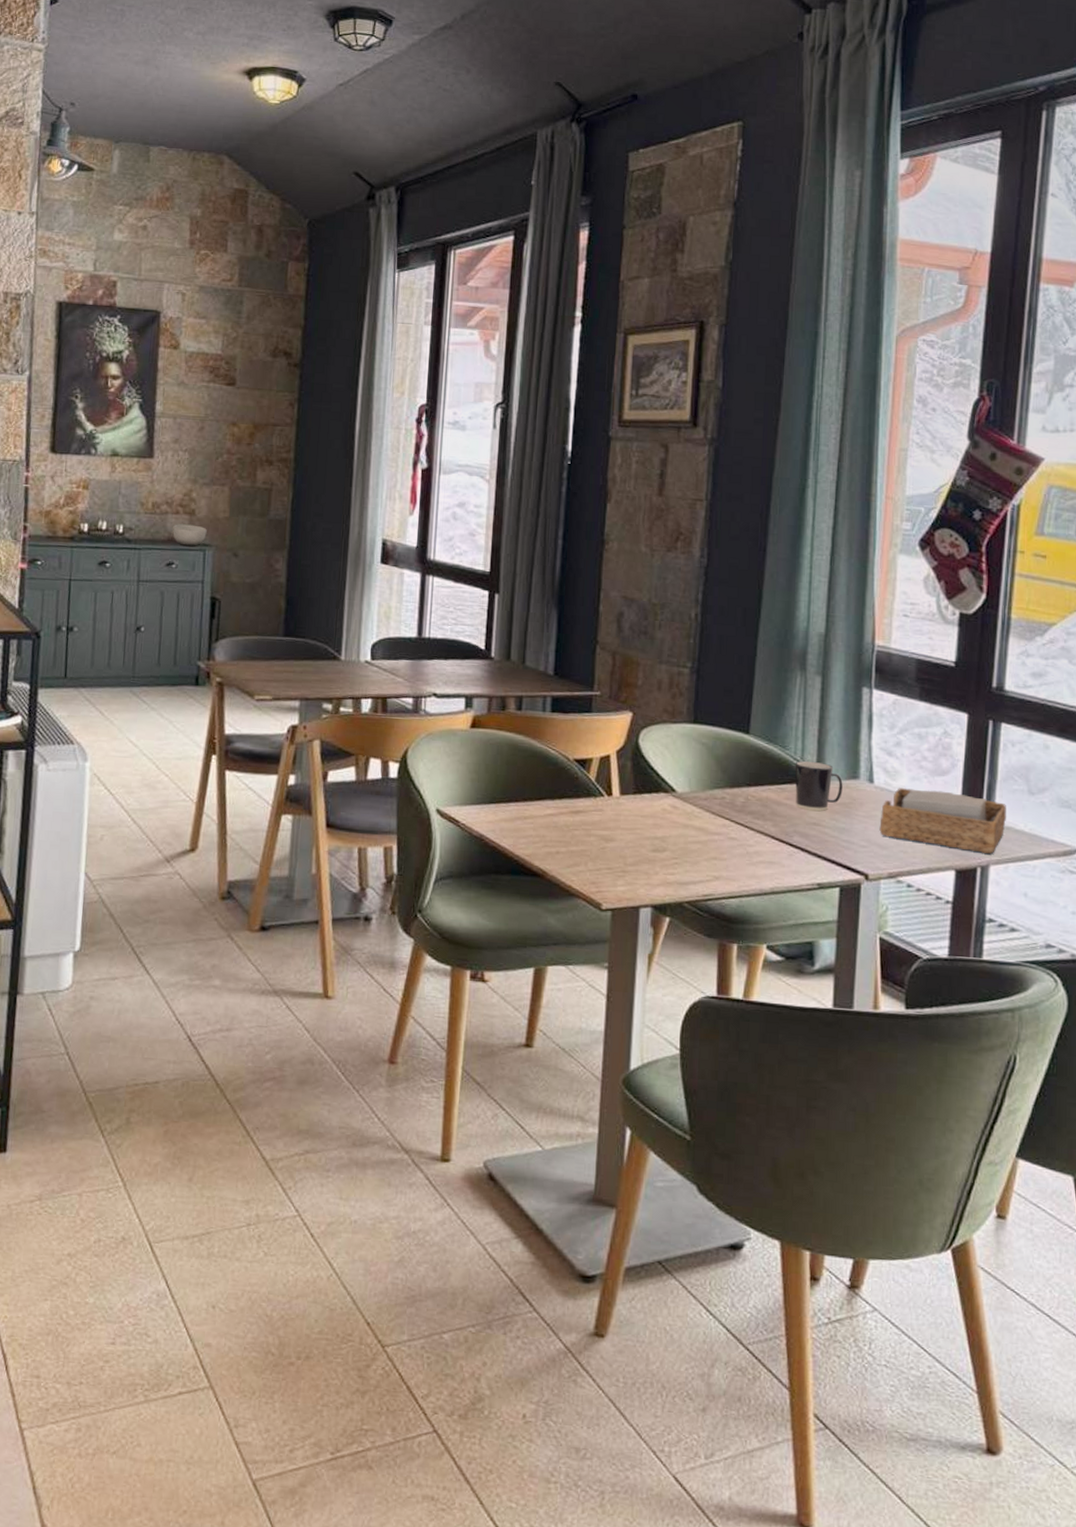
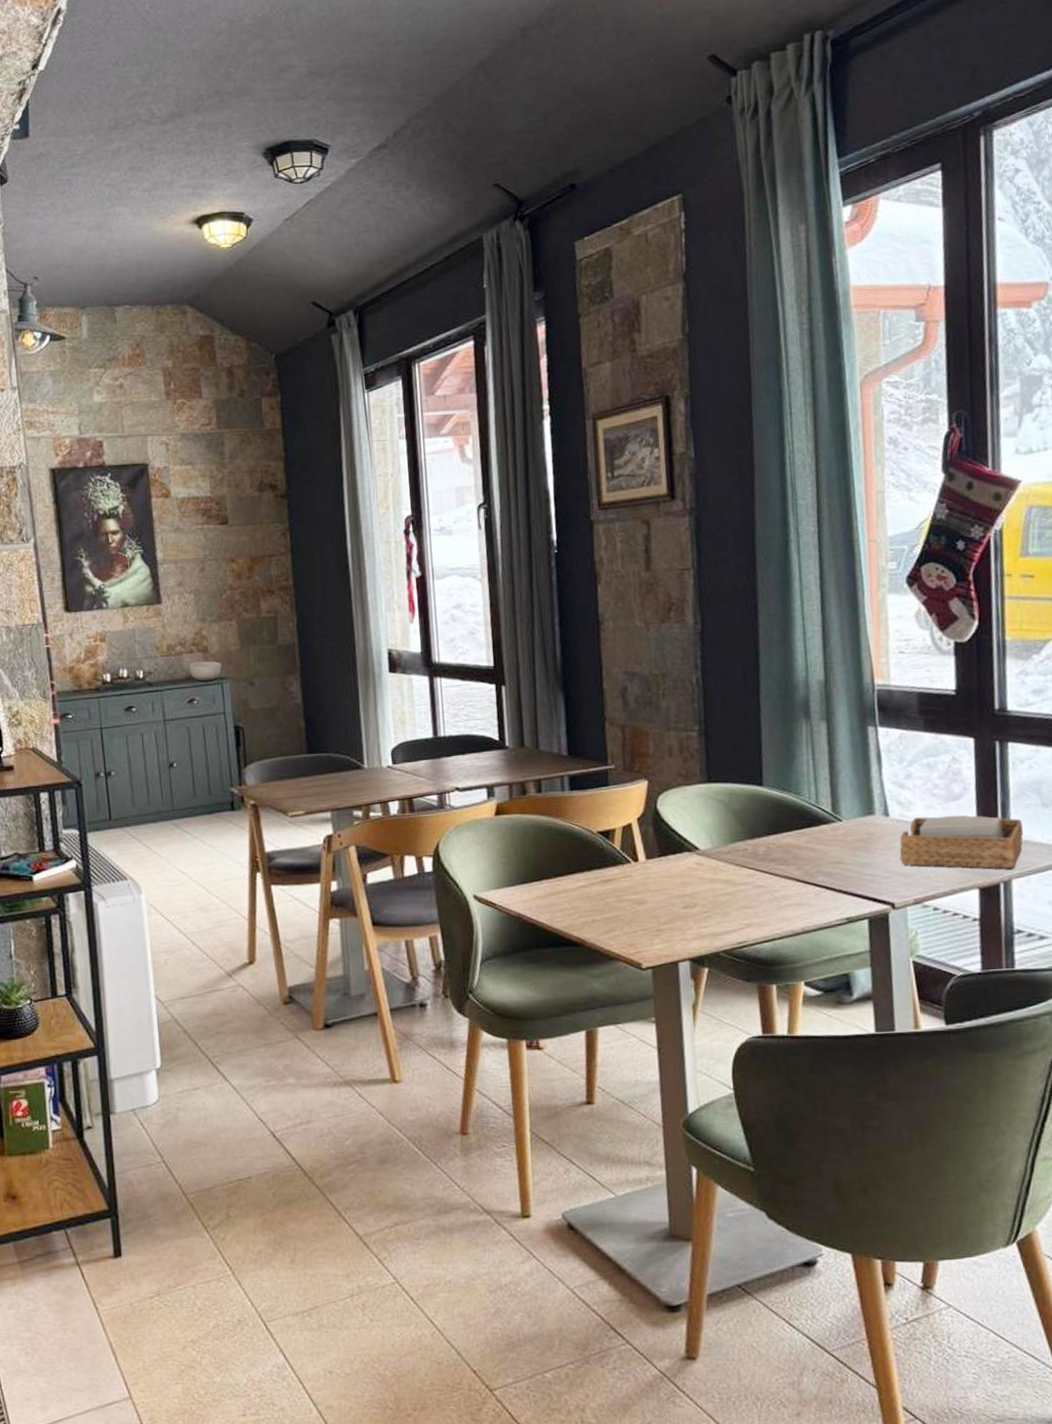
mug: present [794,760,843,812] -> none [810,803,860,851]

